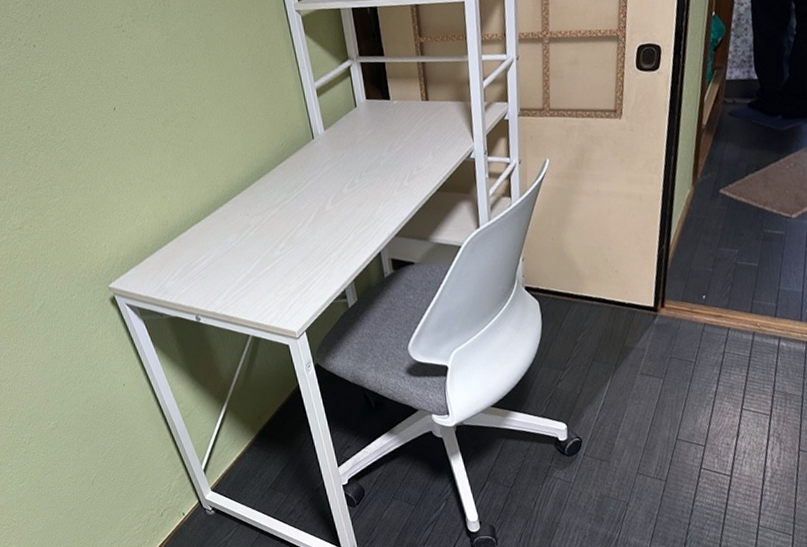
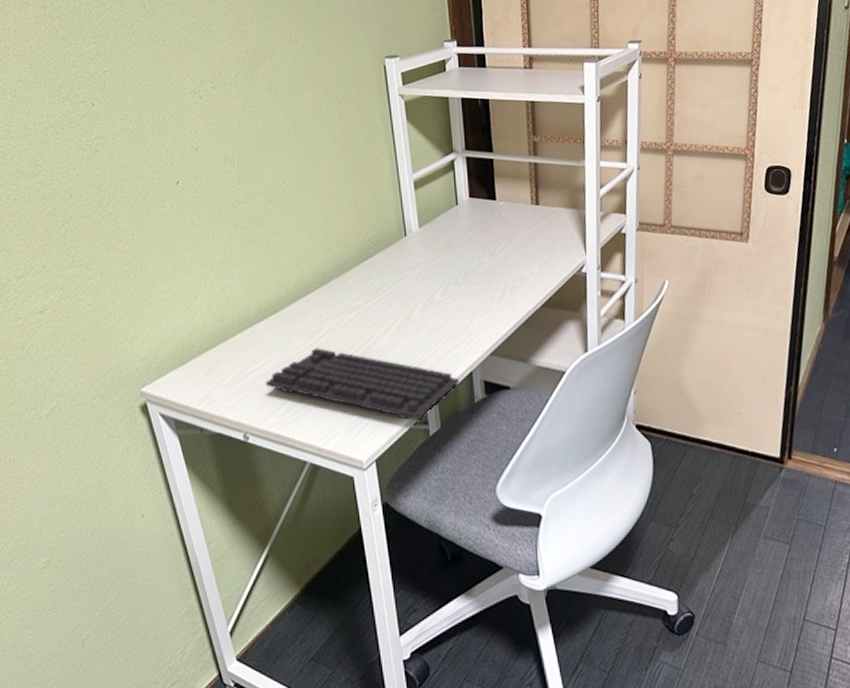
keyboard: none [208,241,371,296] -> present [265,348,460,421]

